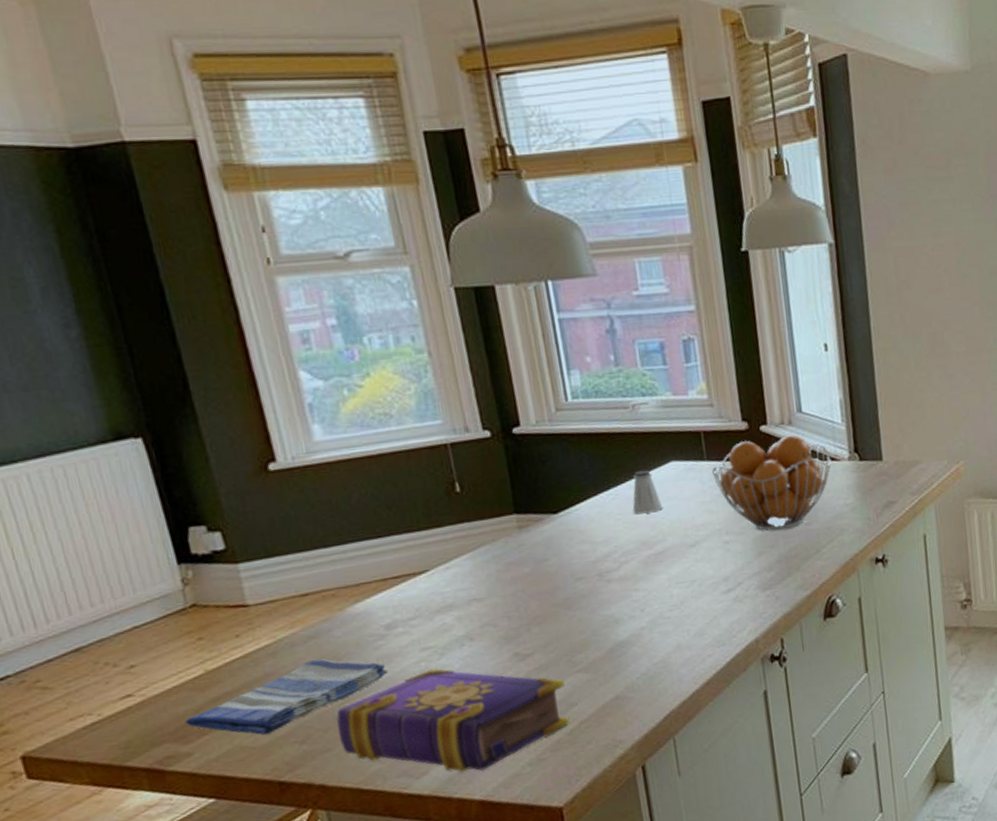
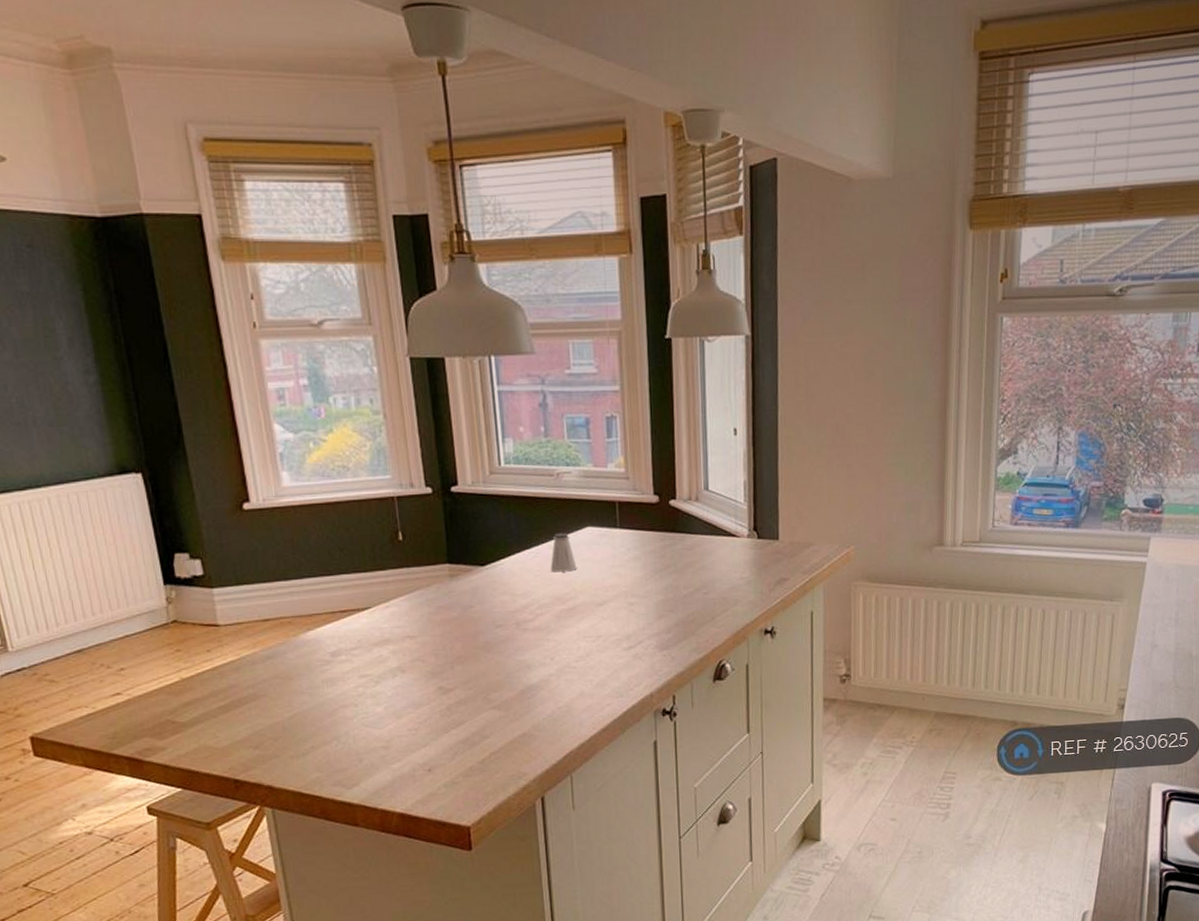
dish towel: present [184,658,389,735] -> none [161,676,331,738]
book: present [336,668,570,773] -> none [285,694,482,787]
fruit basket: present [712,435,832,531] -> none [624,510,732,597]

